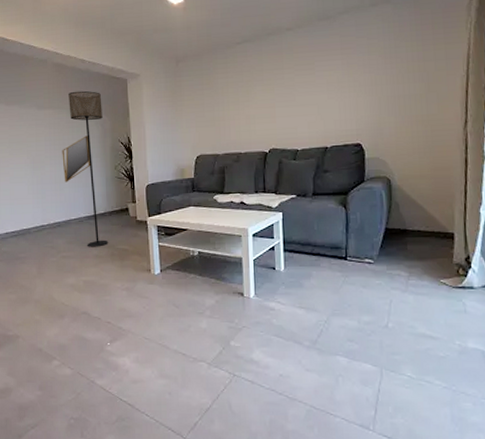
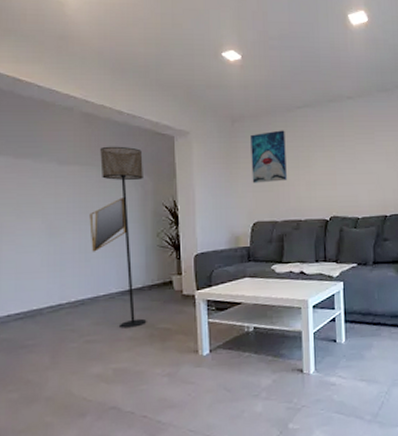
wall art: none [193,67,227,119] -> present [250,130,287,183]

